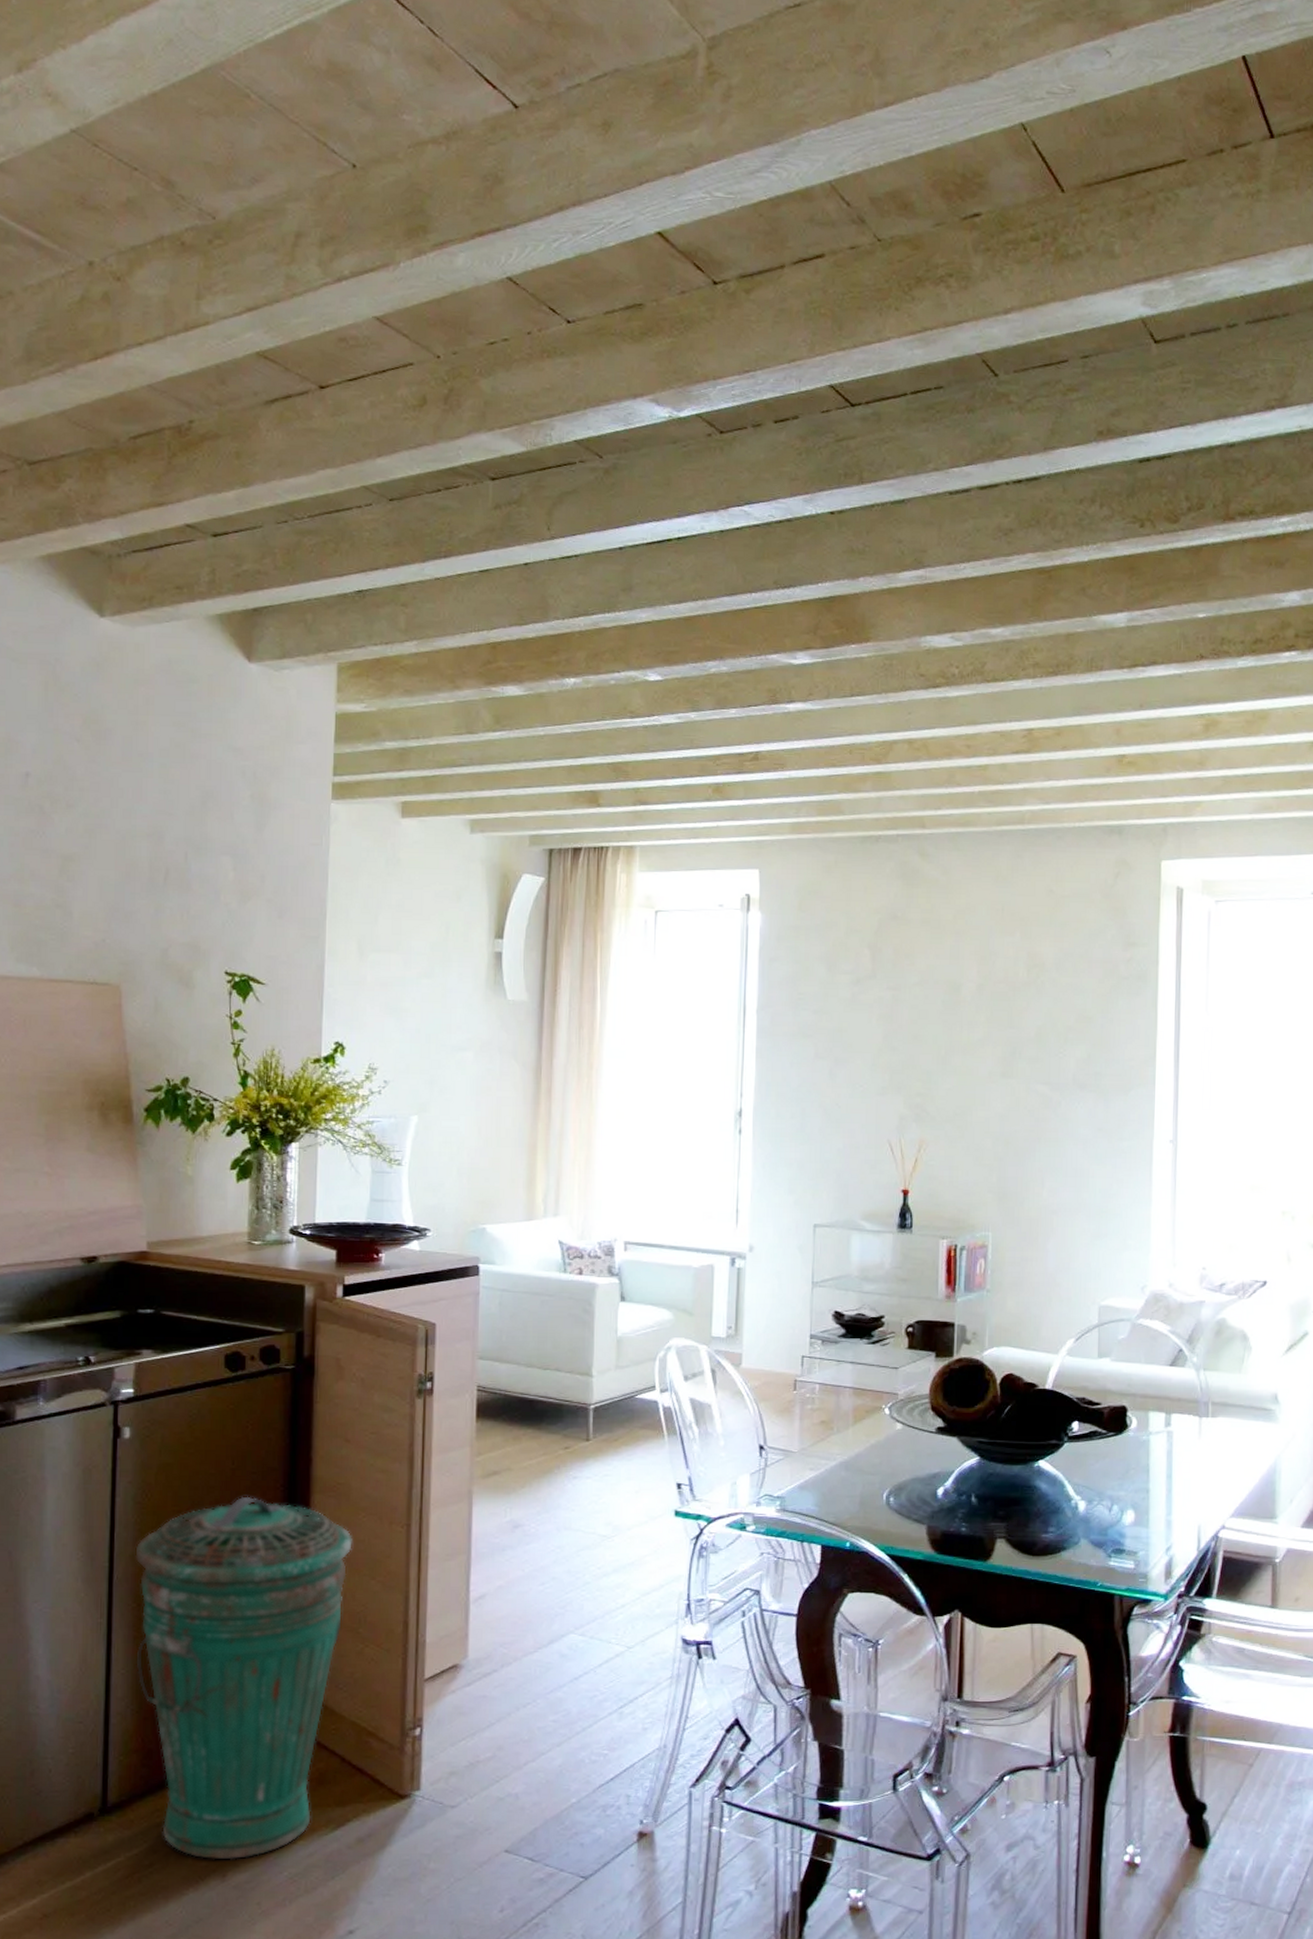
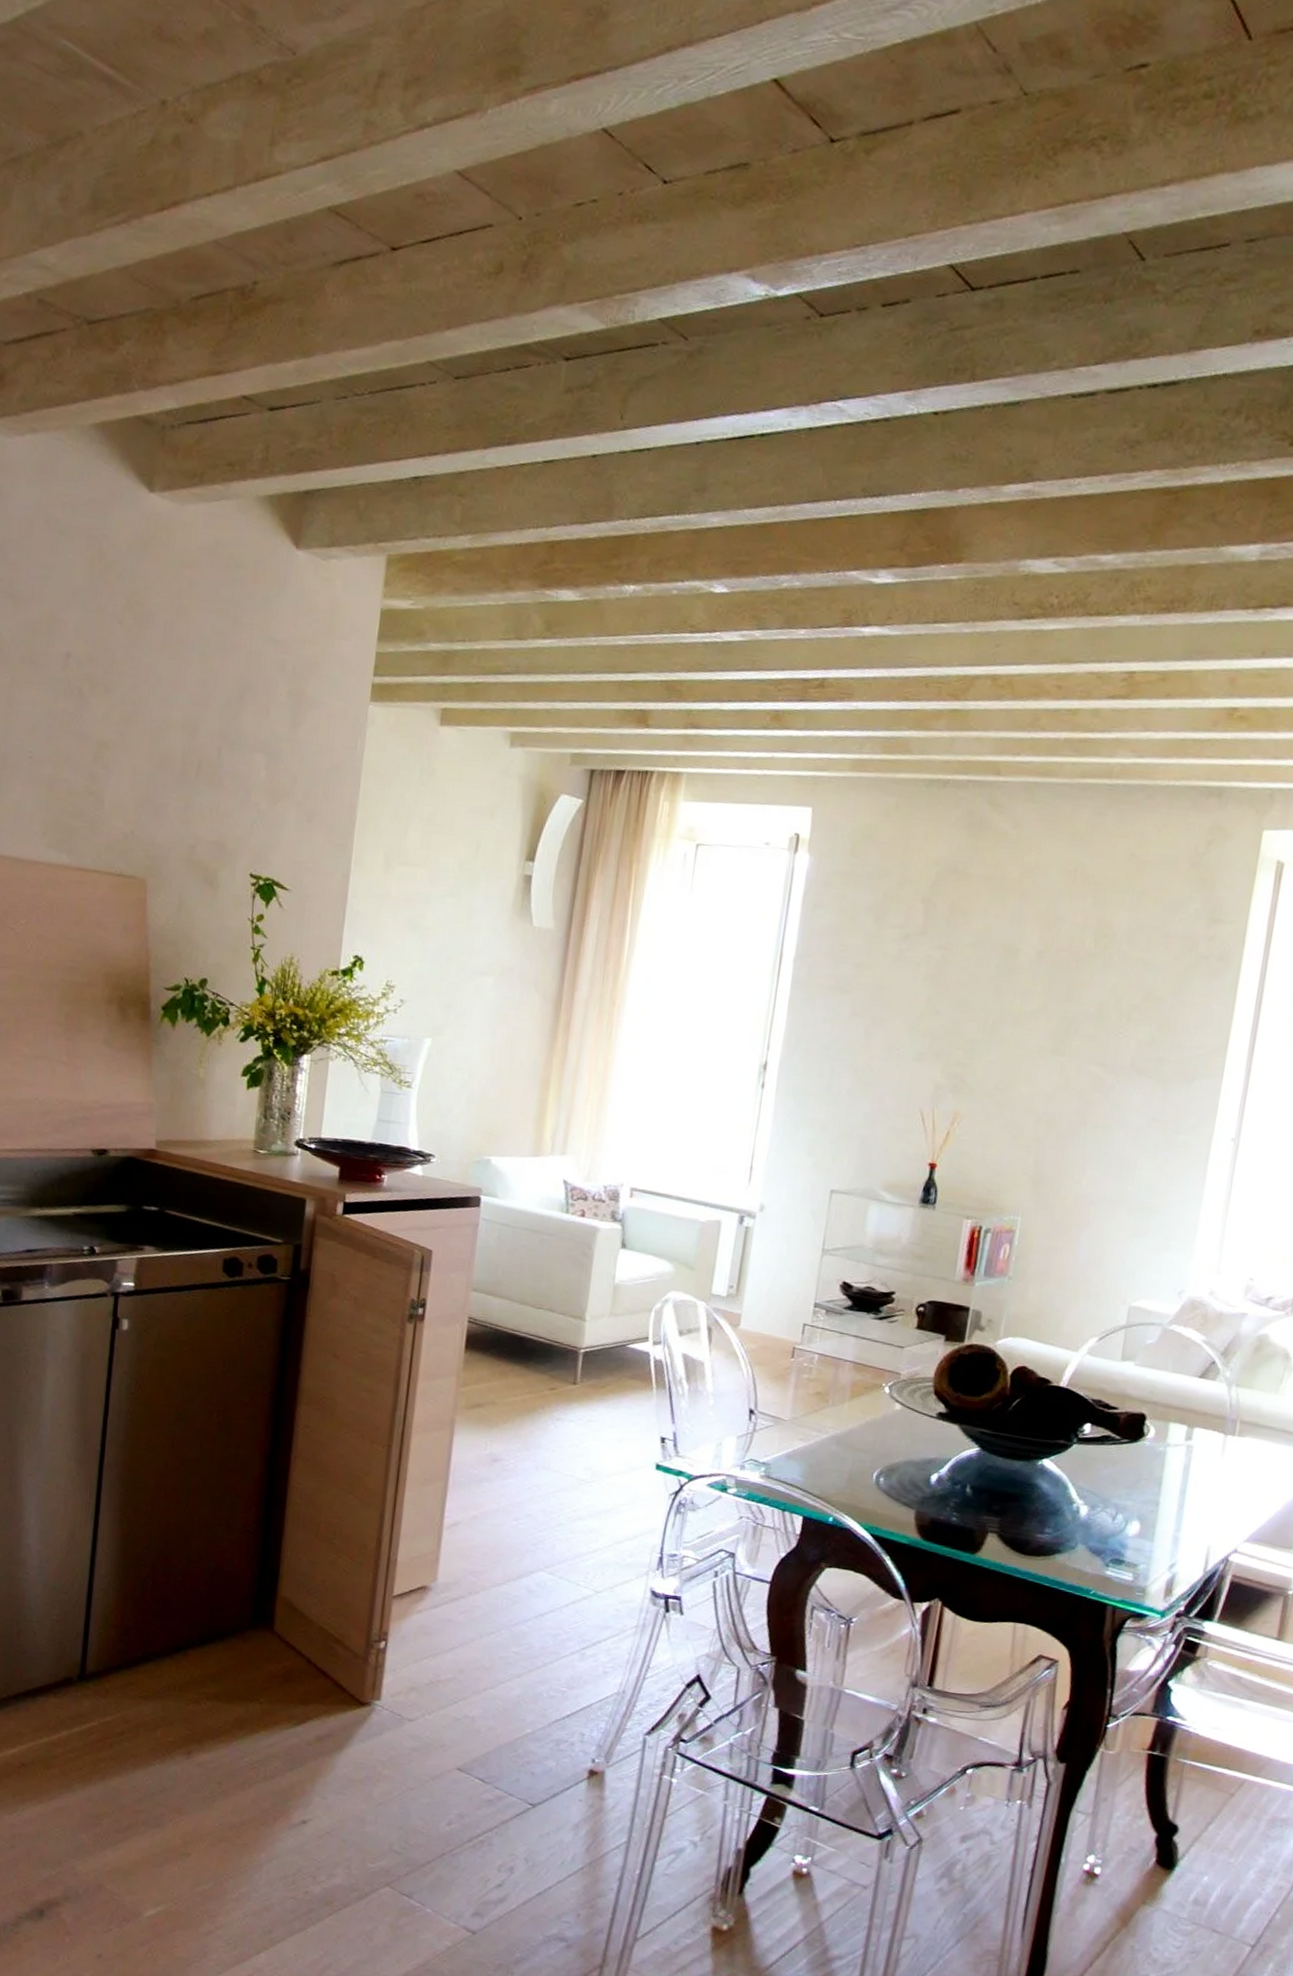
trash can: present [135,1496,353,1860] -> none [121,1398,334,1740]

